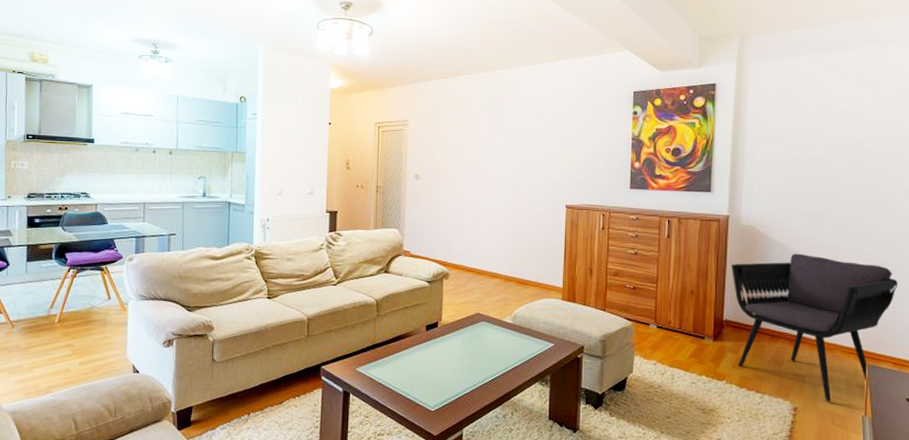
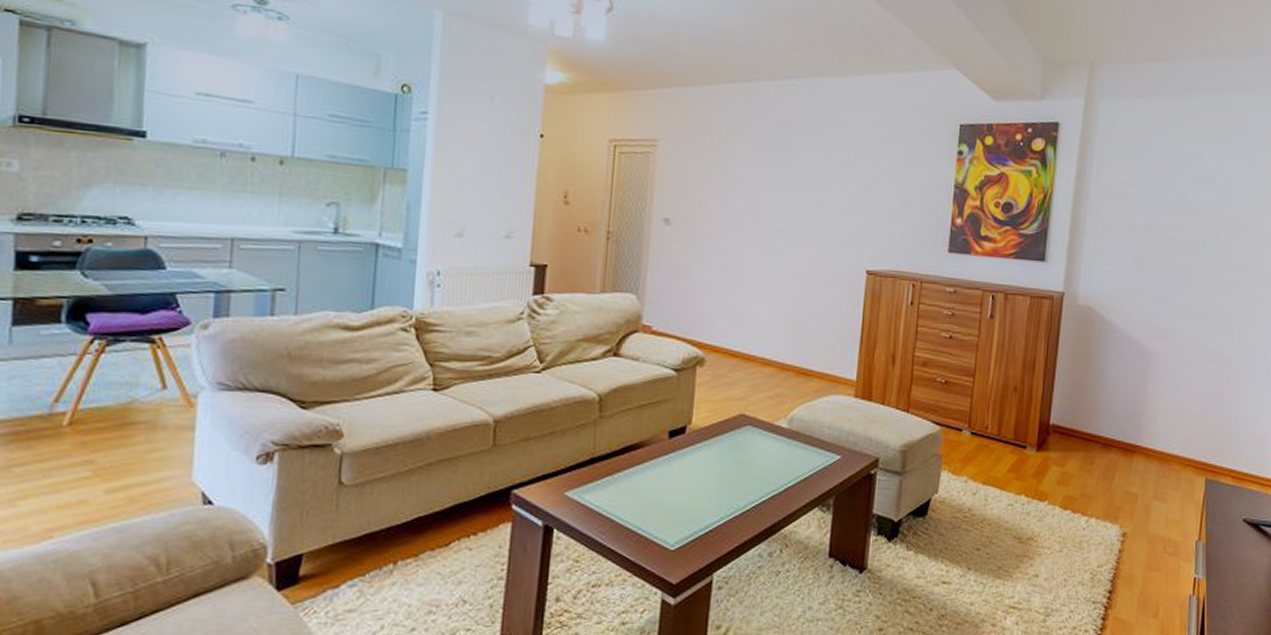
armchair: present [731,253,898,402] -> none [1062,342,1244,525]

